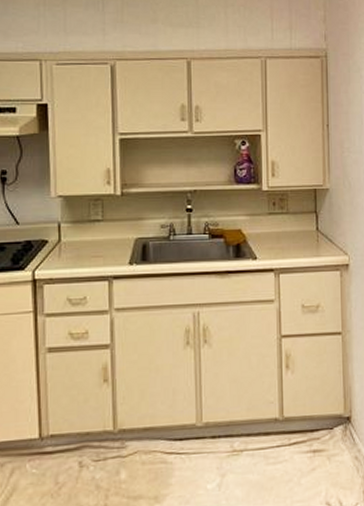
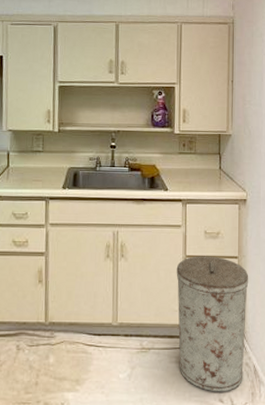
trash can: none [270,333,355,495] -> present [176,256,249,392]

